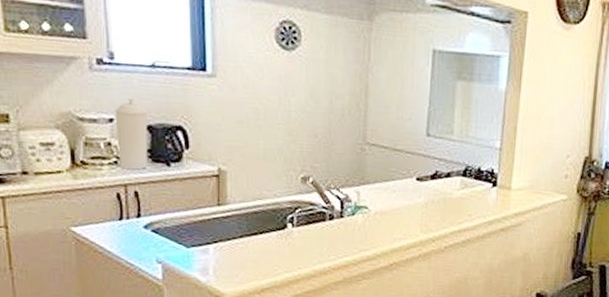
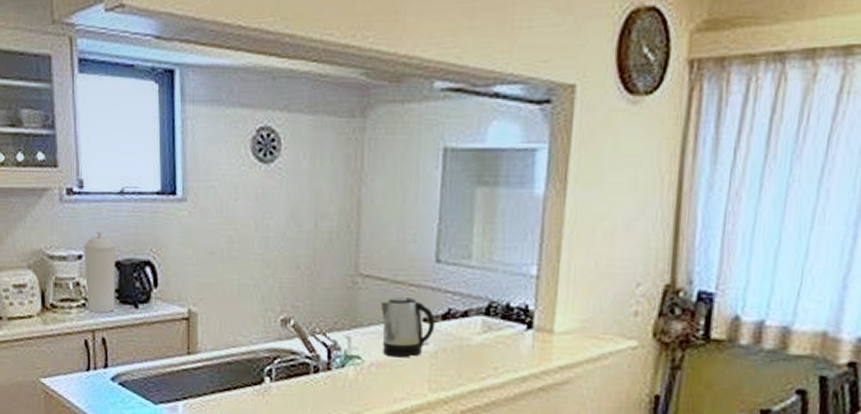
kettle: none [383,161,426,208] -> present [380,296,435,358]

